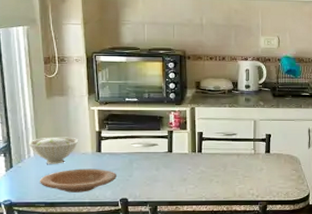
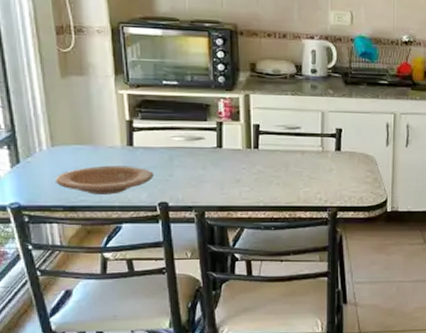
bowl: present [28,137,79,164] -> none [39,126,104,160]

